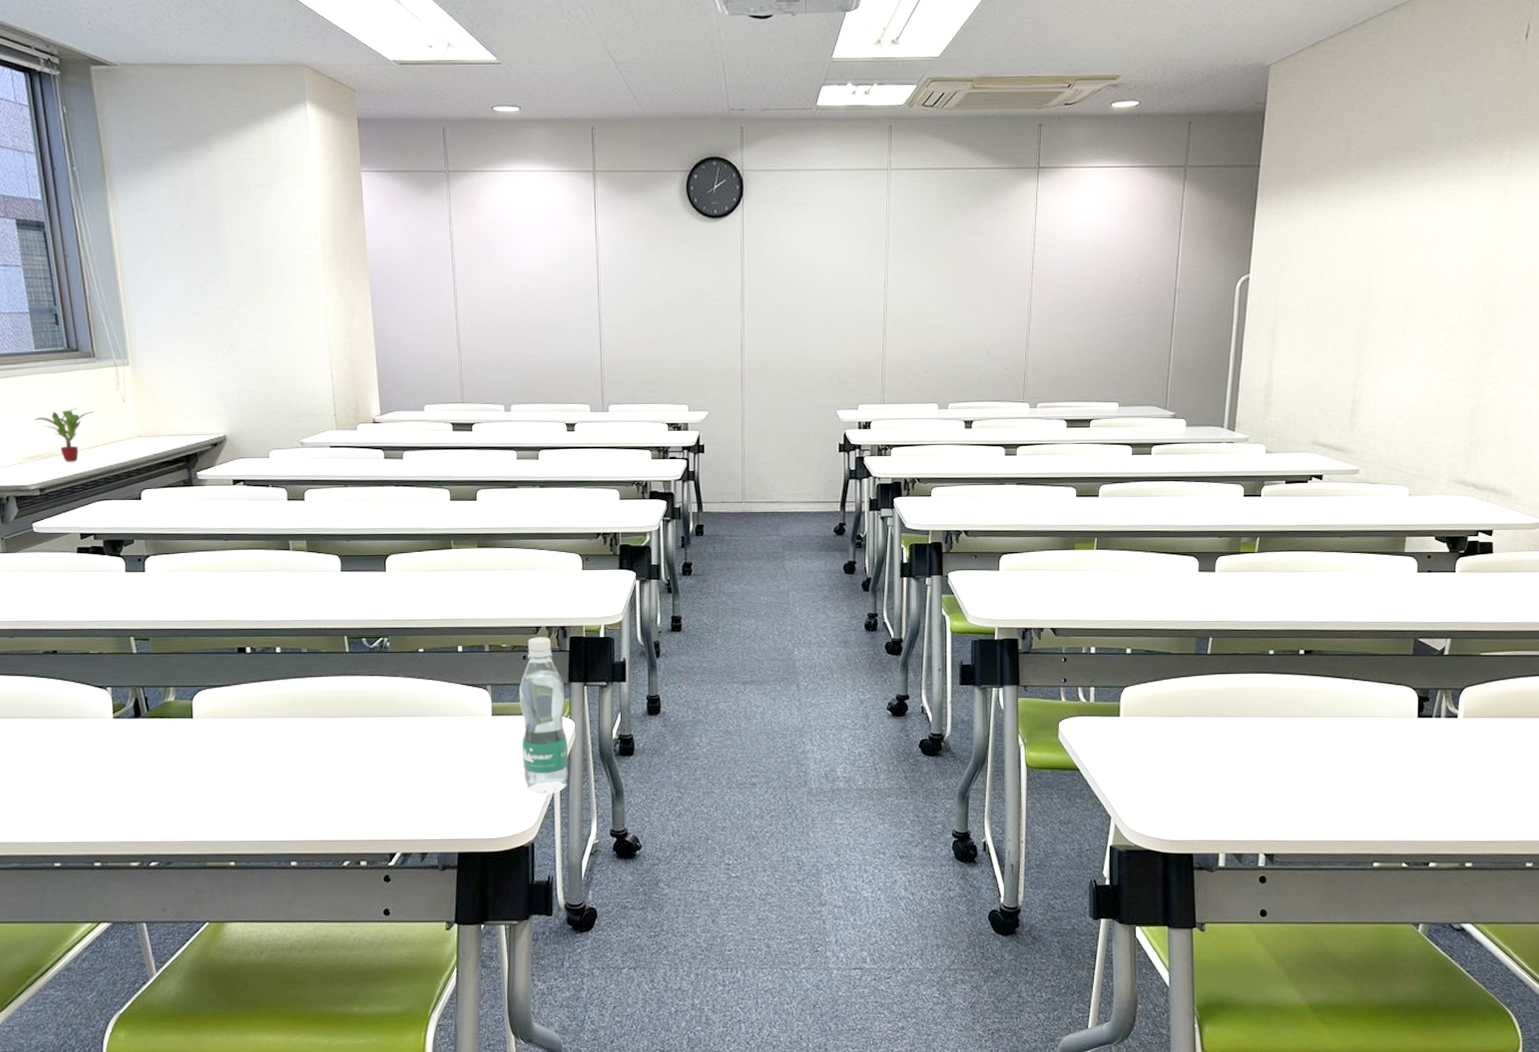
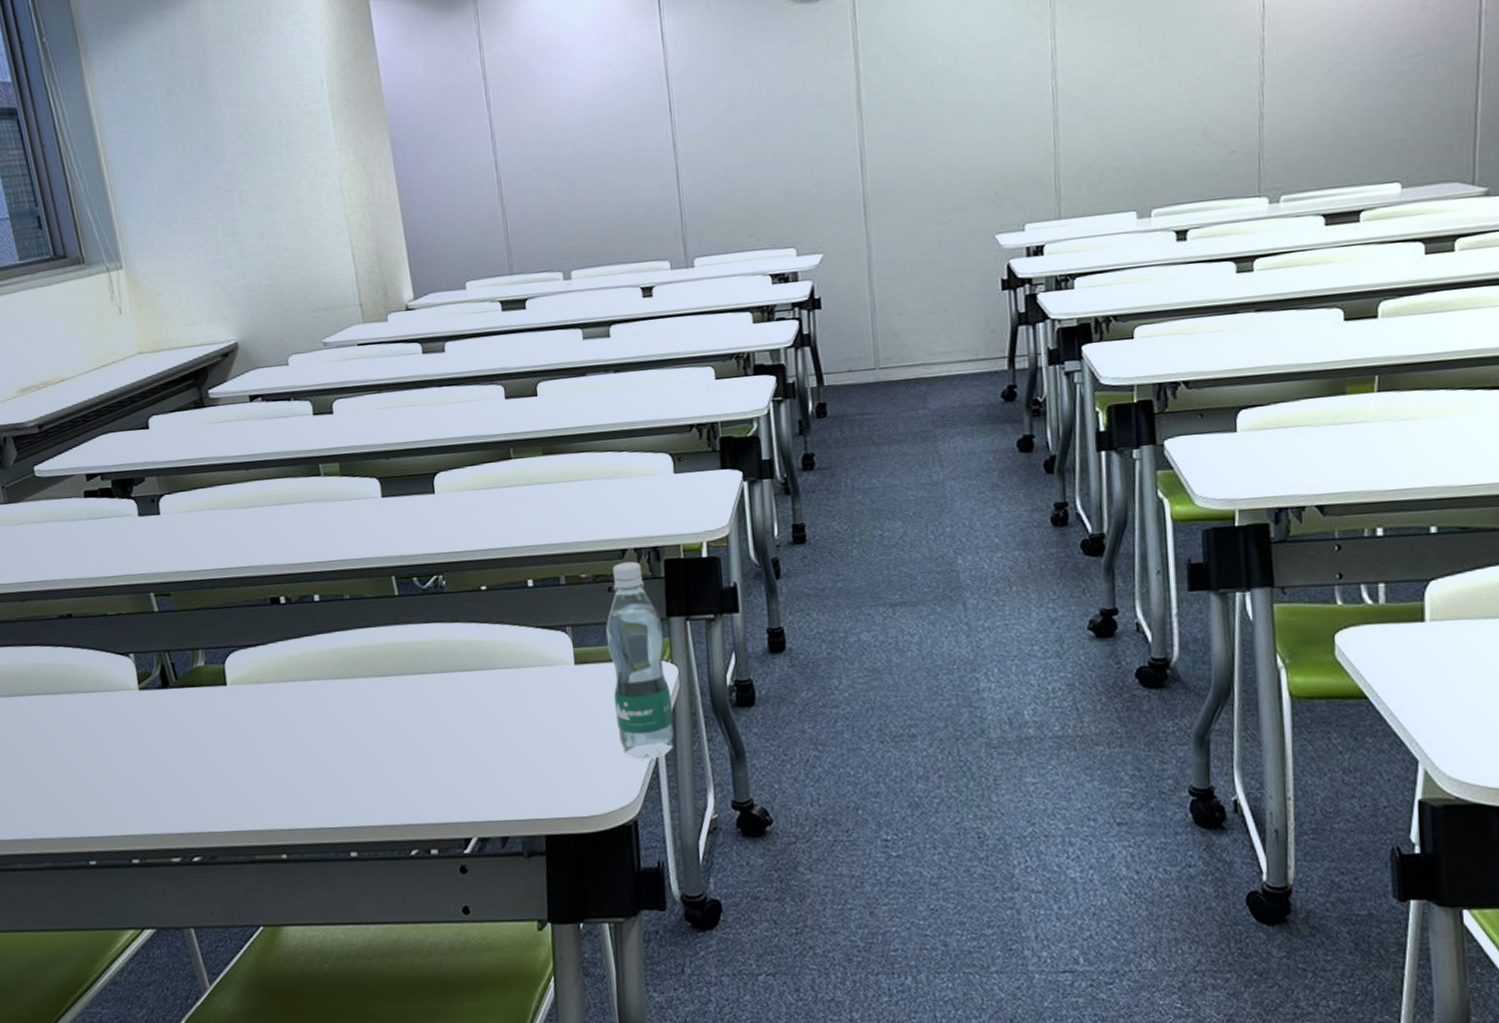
potted plant: present [33,407,94,463] -> none [24,325,89,393]

